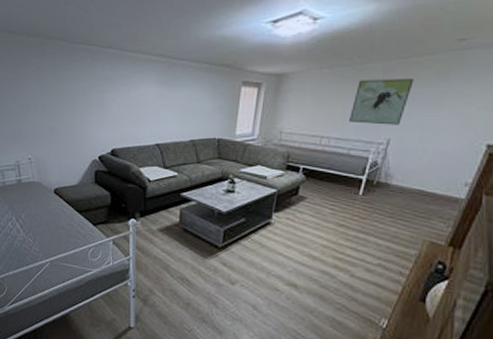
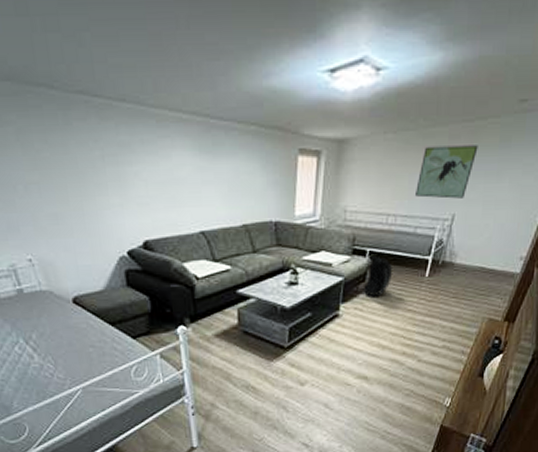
backpack: none [289,172,326,210] -> present [357,255,393,297]

